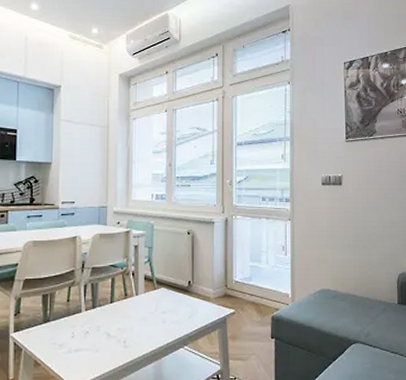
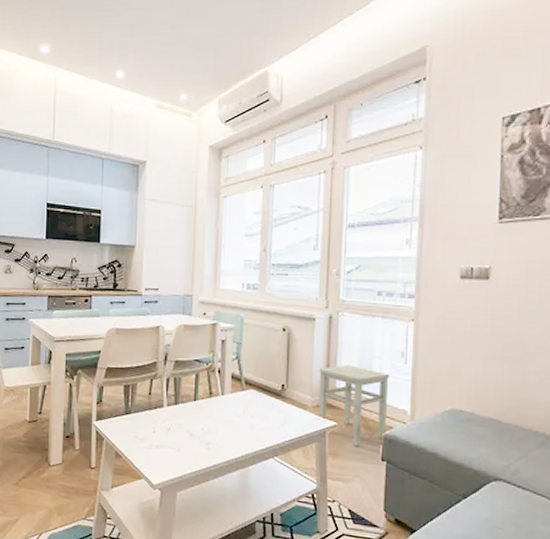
stool: none [219,260,274,328] -> present [319,364,390,446]

